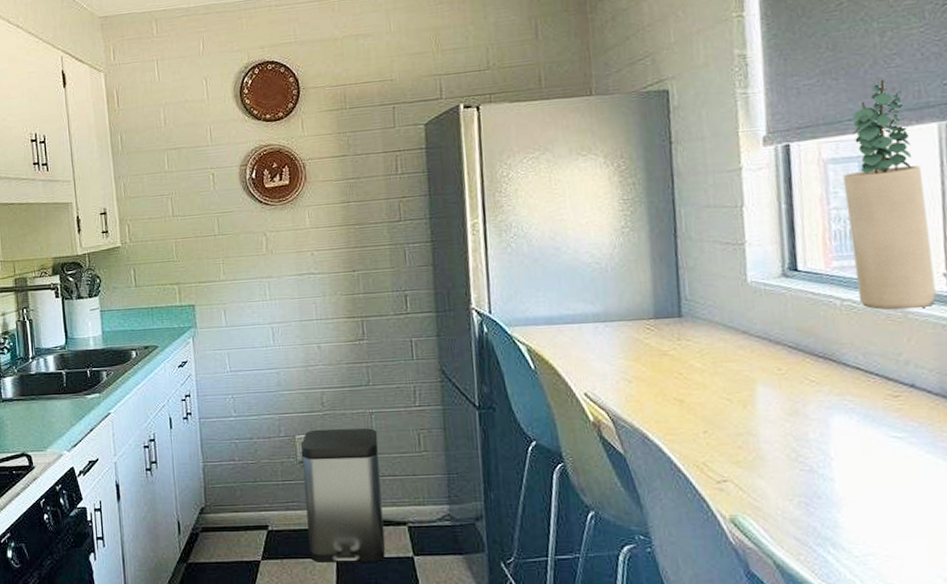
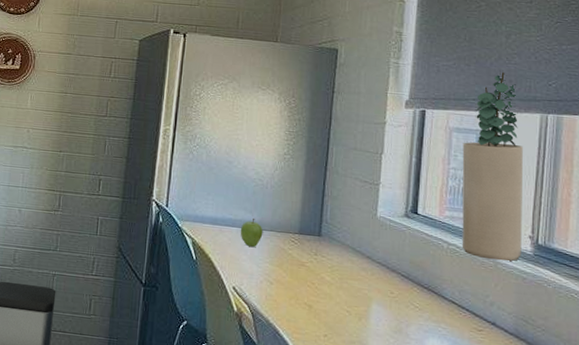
fruit: none [582,309,611,343] -> present [240,217,263,247]

